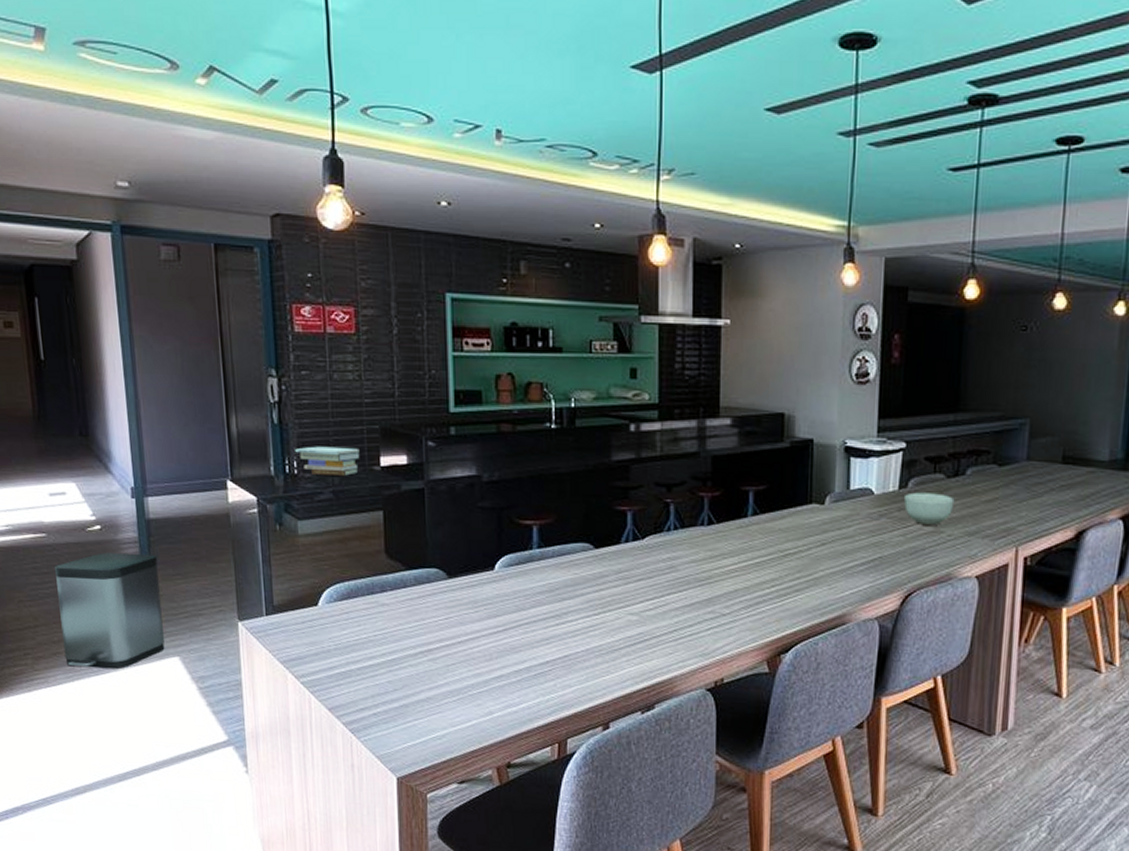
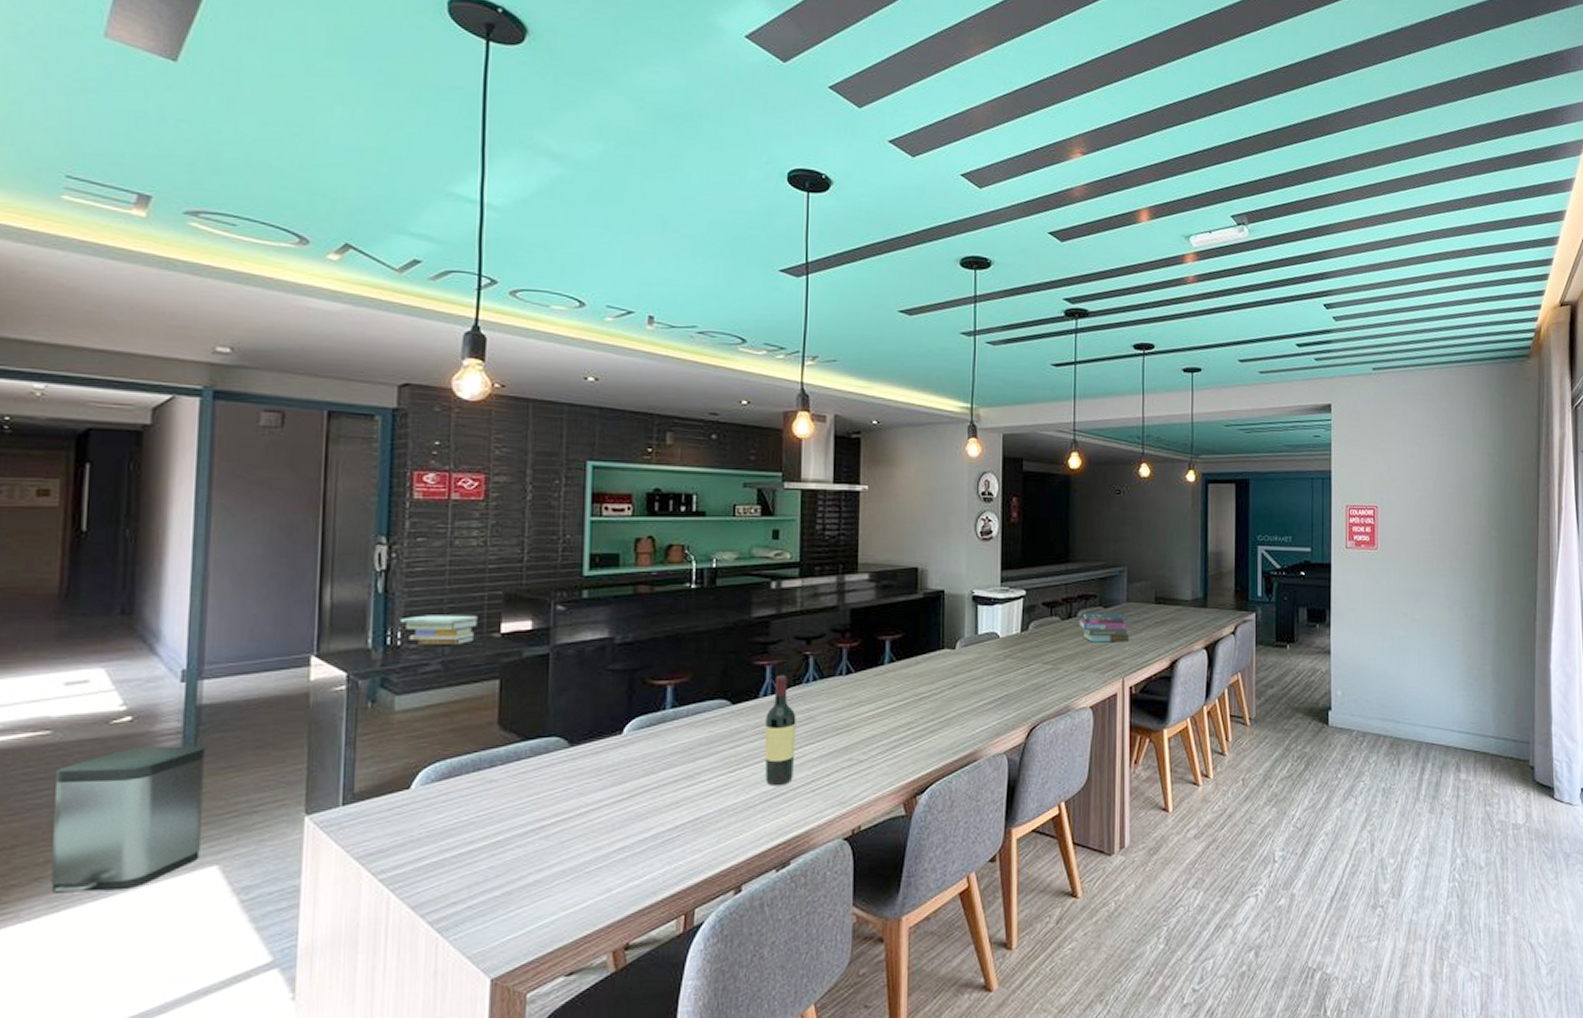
wine bottle: none [627,521,658,633] -> present [764,674,796,787]
bowl: present [903,492,955,525] -> none [1025,634,1069,662]
books: none [967,471,1027,506] -> present [1078,613,1129,643]

